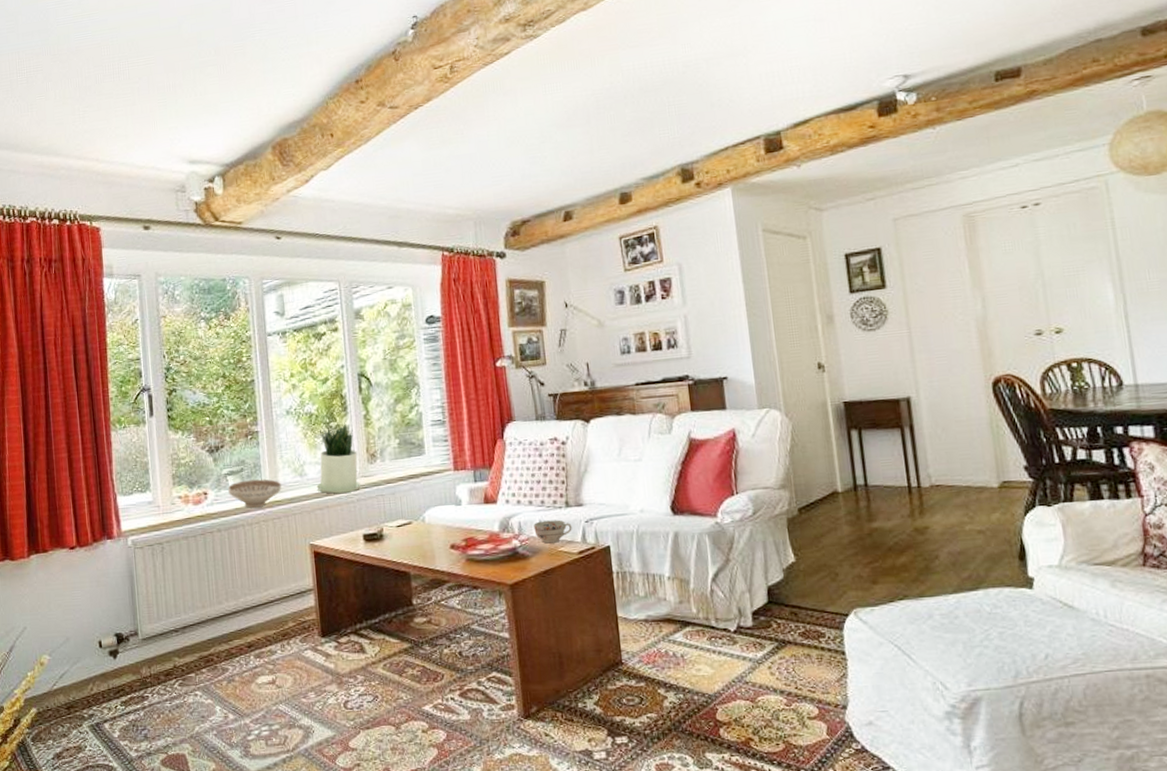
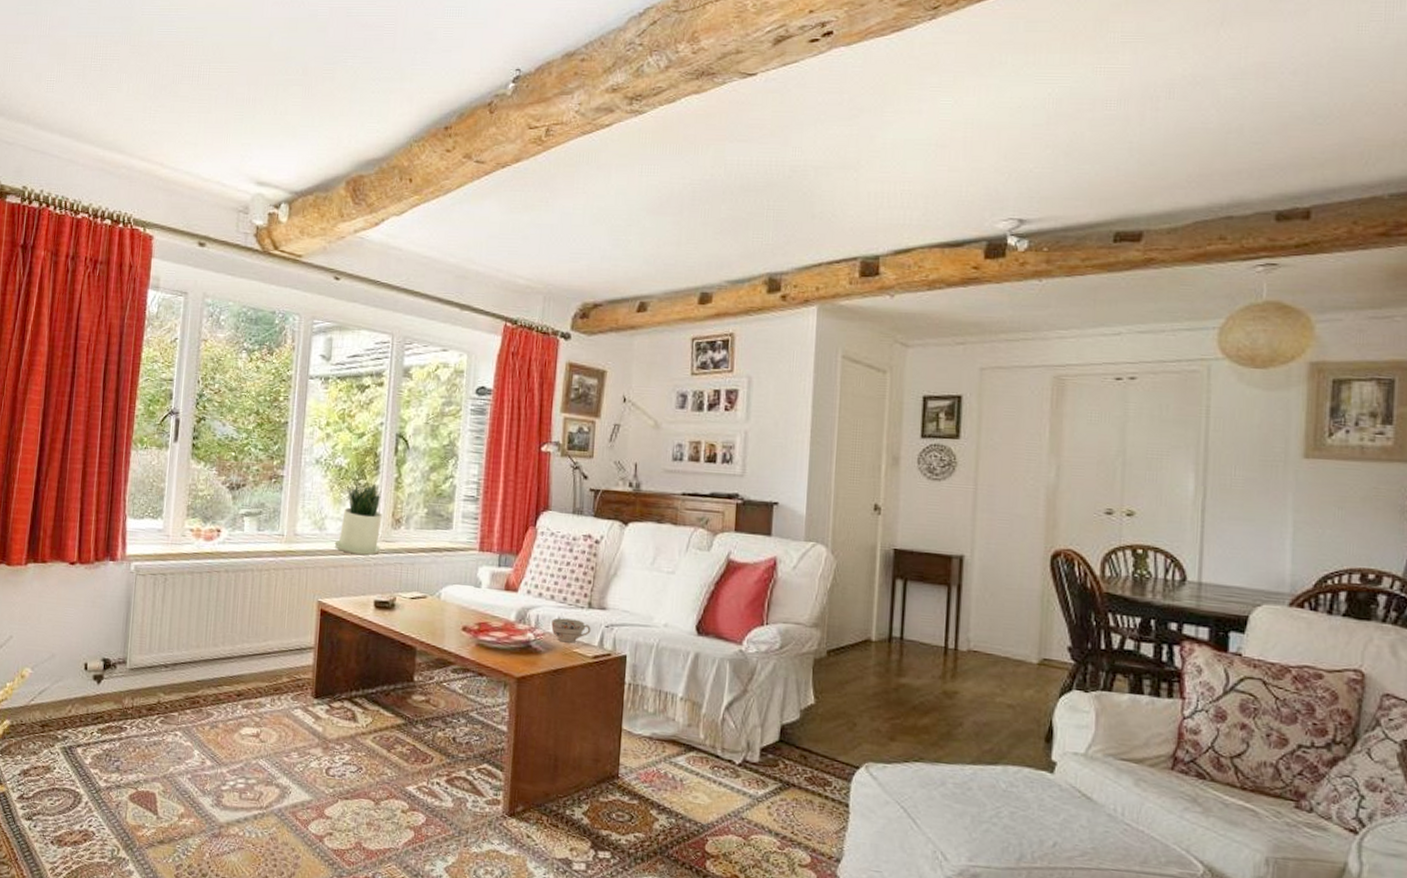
decorative bowl: present [228,479,281,508] -> none [243,524,298,555]

